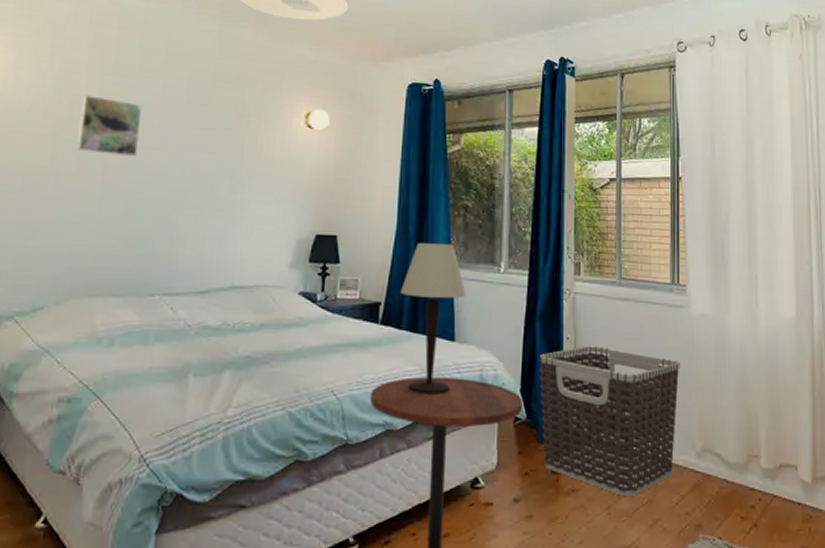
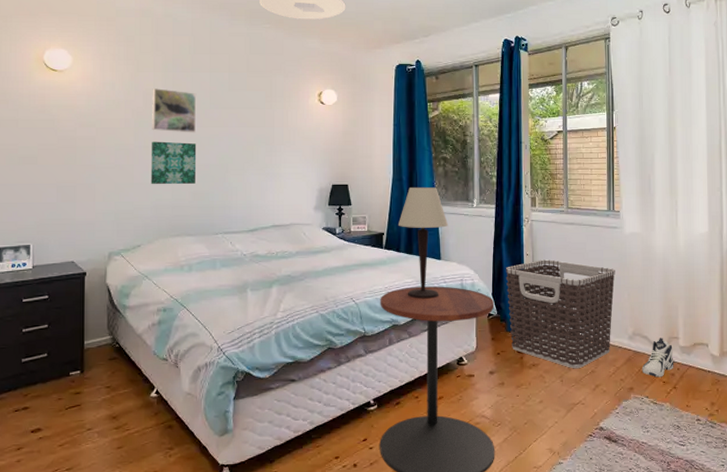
wall art: none [67,165,137,225] -> present [150,141,197,184]
sneaker: none [713,456,755,511] -> present [641,338,674,378]

